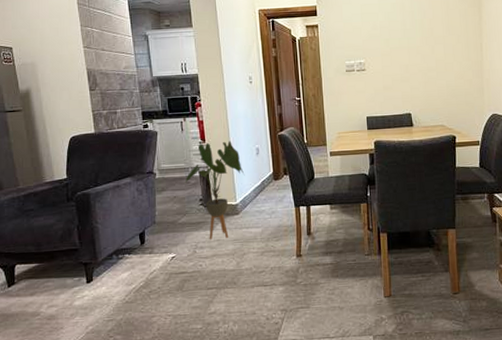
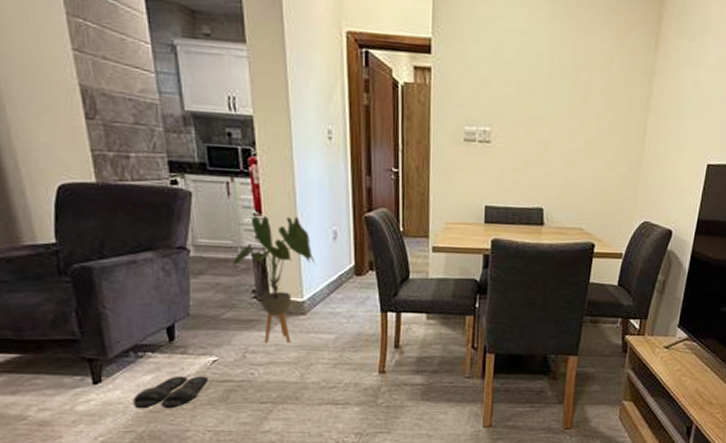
slippers: none [115,270,169,301] -> present [133,376,208,409]

